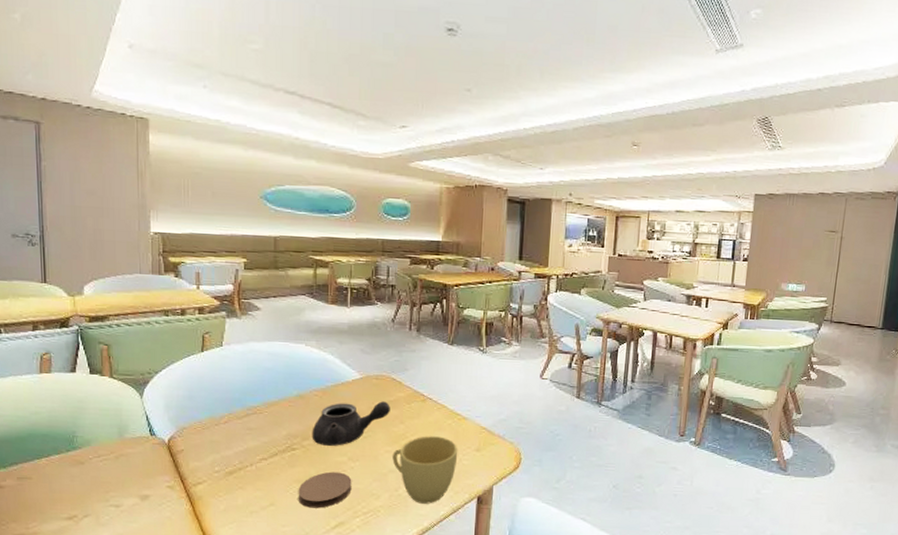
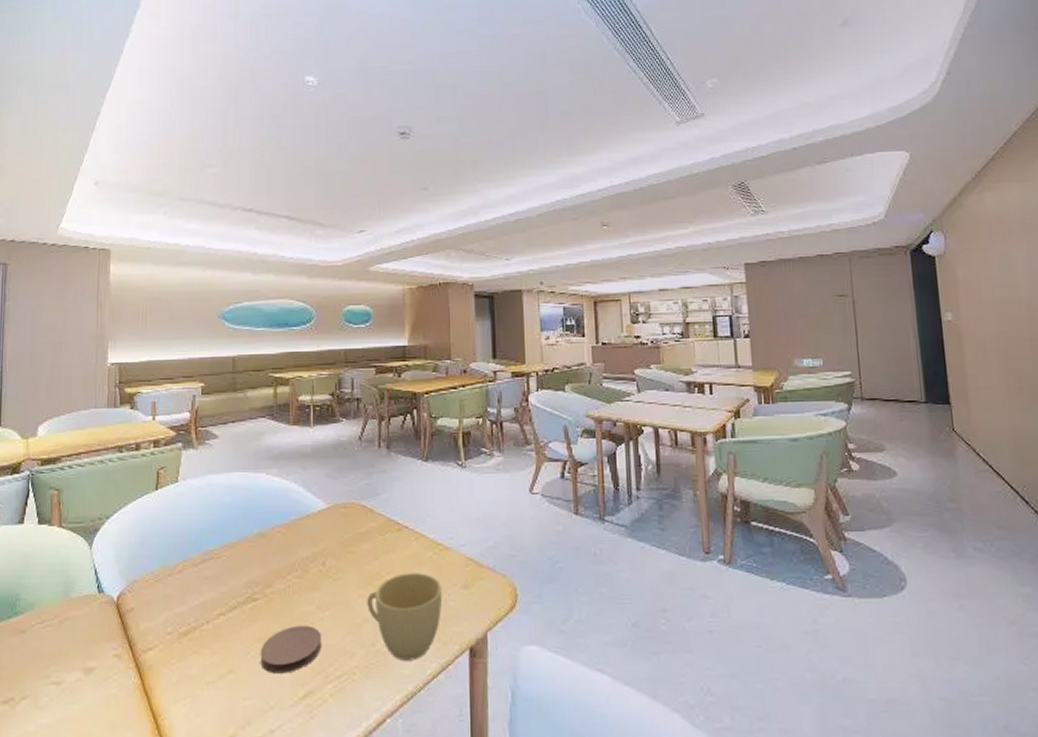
teapot: present [312,401,390,446] -> none [275,534,362,593]

